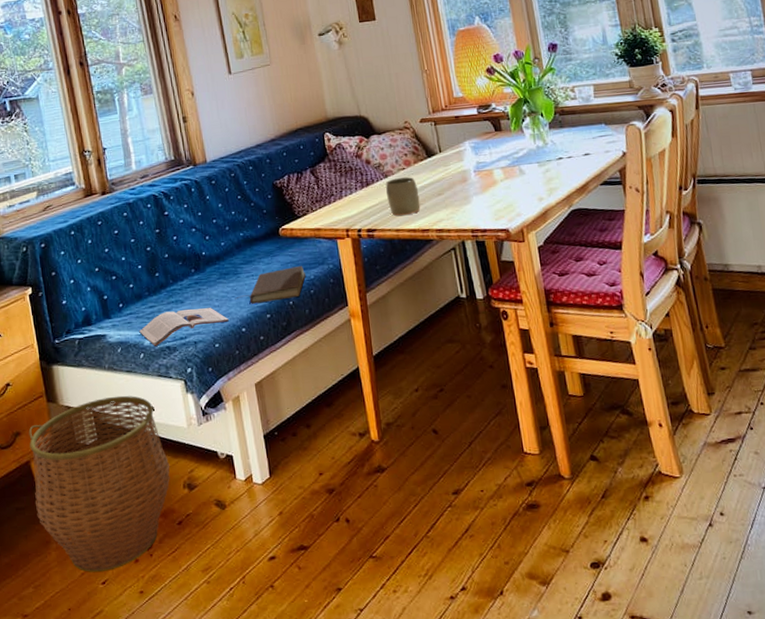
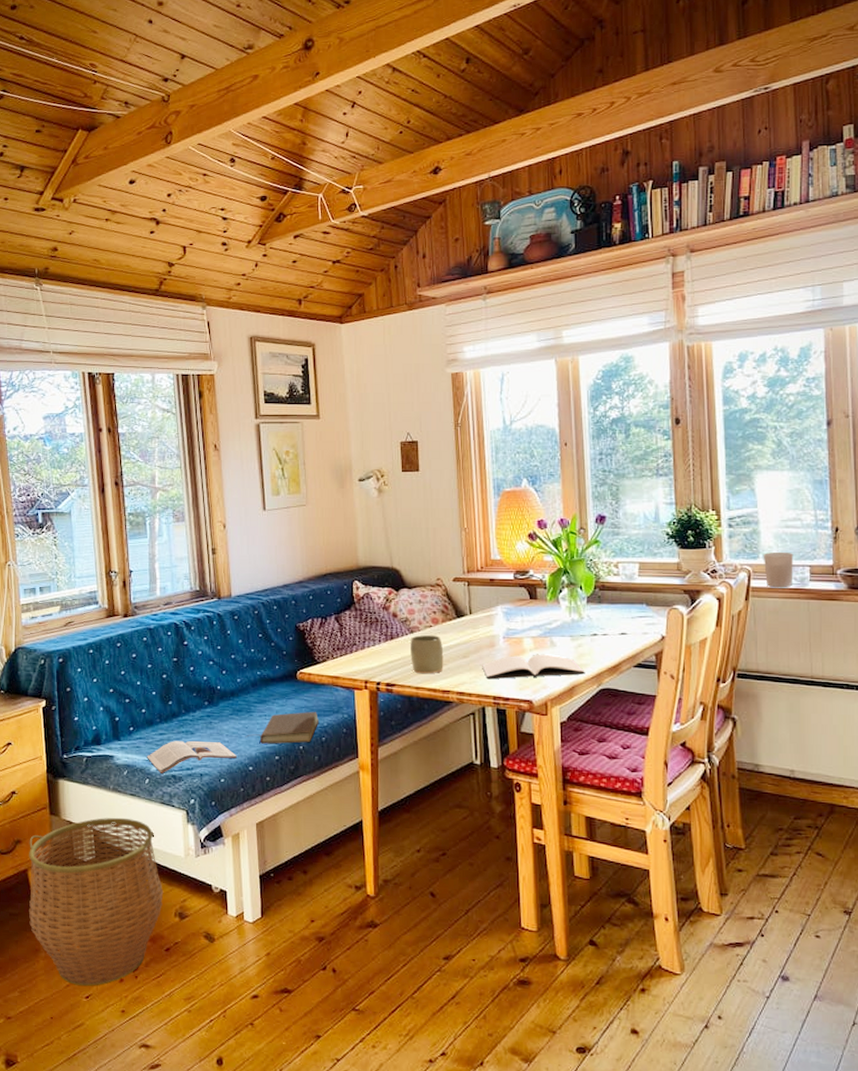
book: none [457,182,556,214] -> present [482,654,585,680]
candle holder: none [707,59,737,95] -> present [763,551,793,588]

